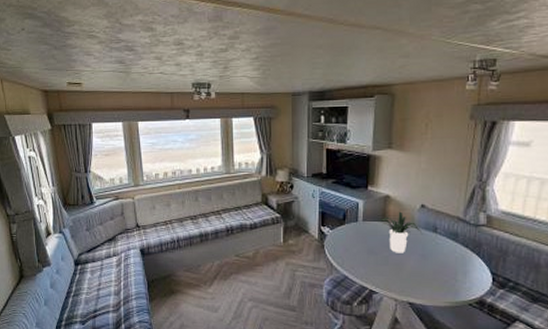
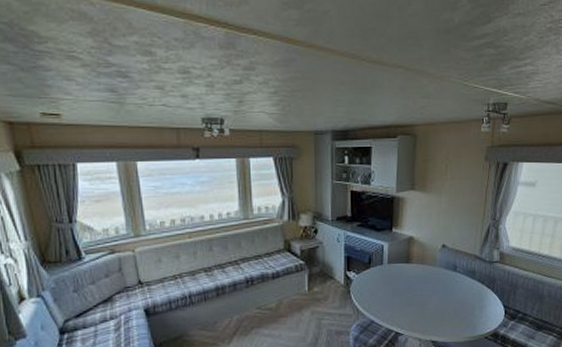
potted plant: present [379,211,423,253] -> none [403,252,444,294]

